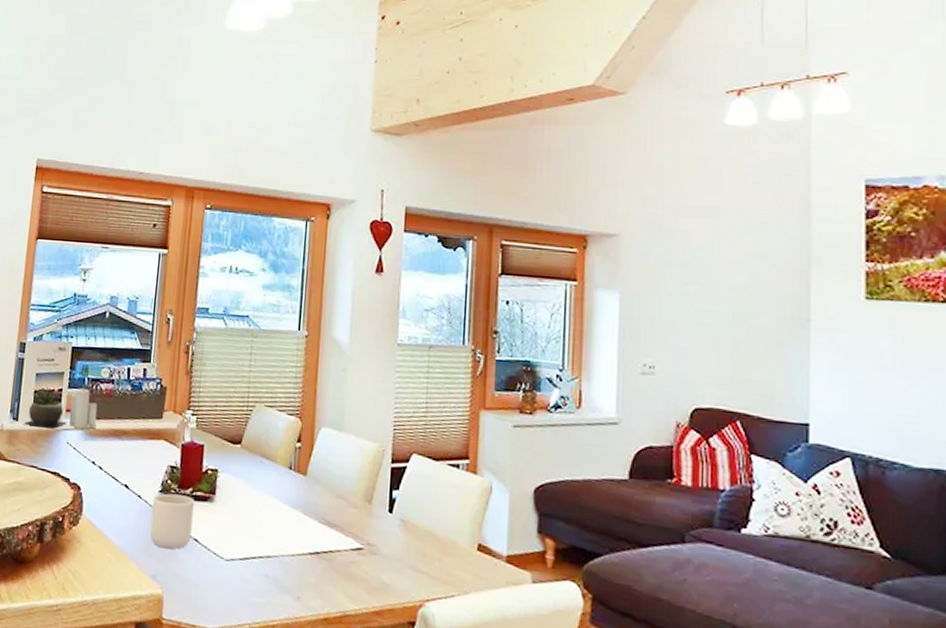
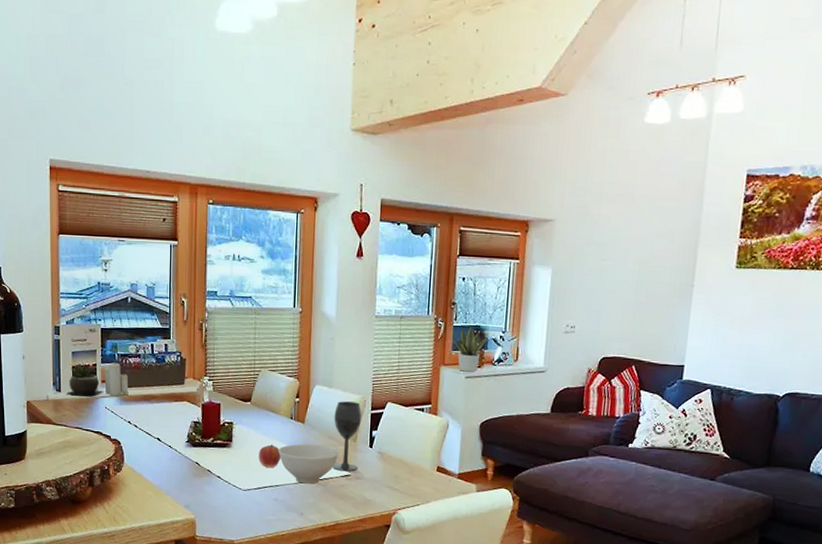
mug: present [150,493,194,549] -> none [181,443,215,485]
fruit: none [247,501,276,532] -> present [259,444,281,467]
bowl: none [272,502,350,558] -> present [278,444,340,484]
wine glass: none [341,449,380,544] -> present [333,401,362,472]
potted plant: none [496,360,541,421] -> present [454,325,488,373]

